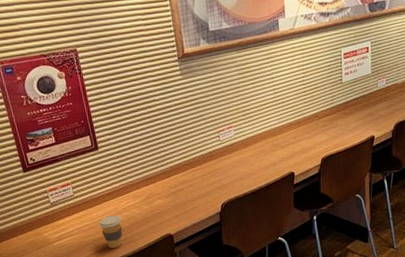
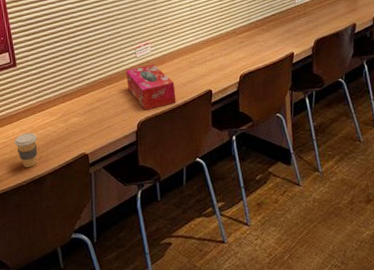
tissue box: none [209,147,260,193] -> present [125,64,177,111]

